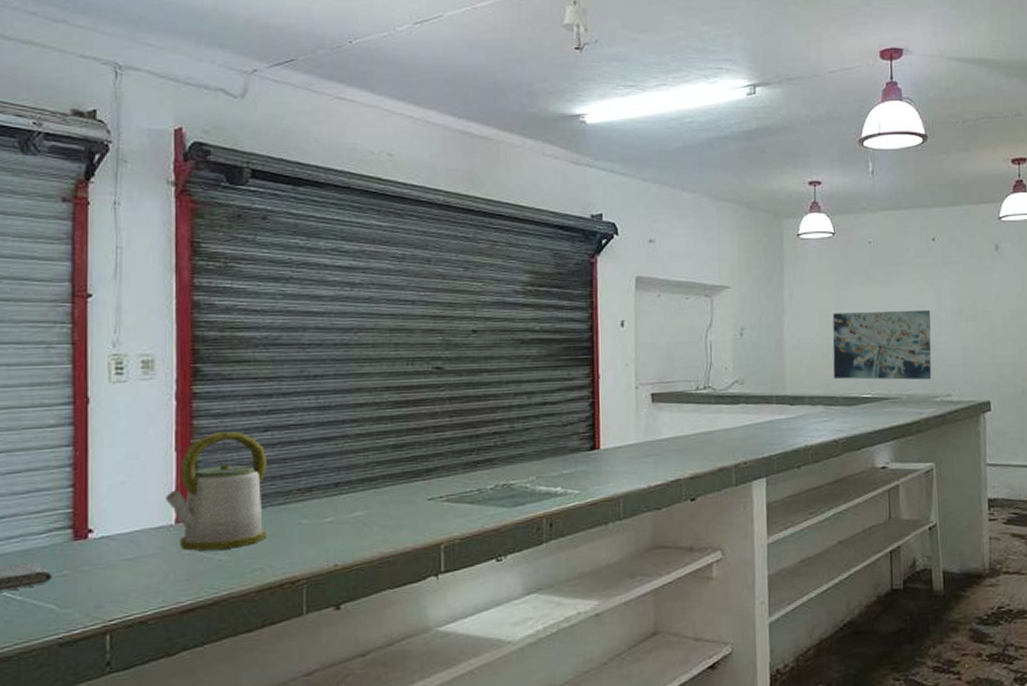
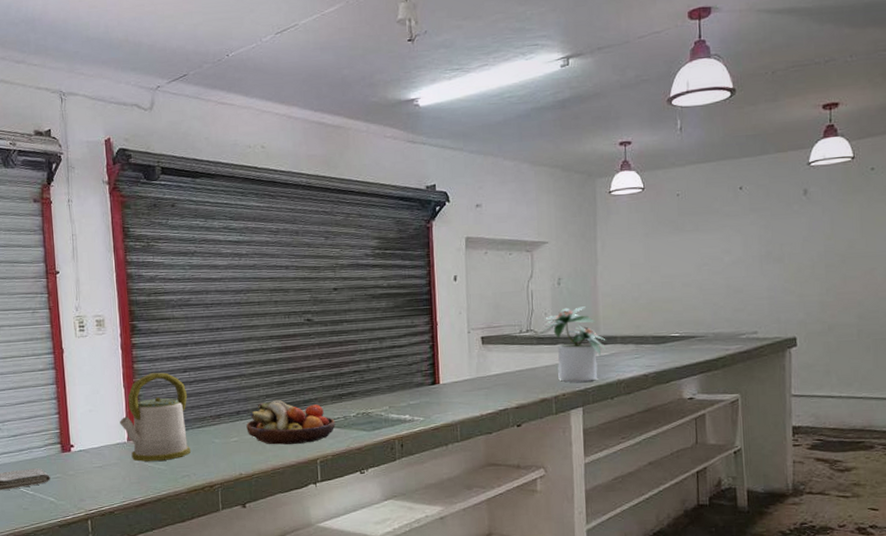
fruit bowl: none [347,467,467,526] -> present [246,399,336,445]
potted plant: none [719,361,792,449] -> present [540,306,605,383]
wall art: present [832,309,932,380] -> none [642,254,738,321]

